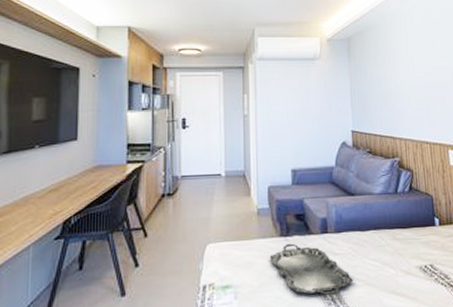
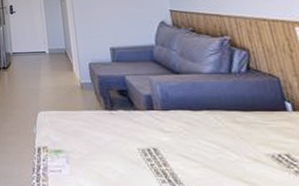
serving tray: present [269,243,353,296] -> none [96,117,188,173]

